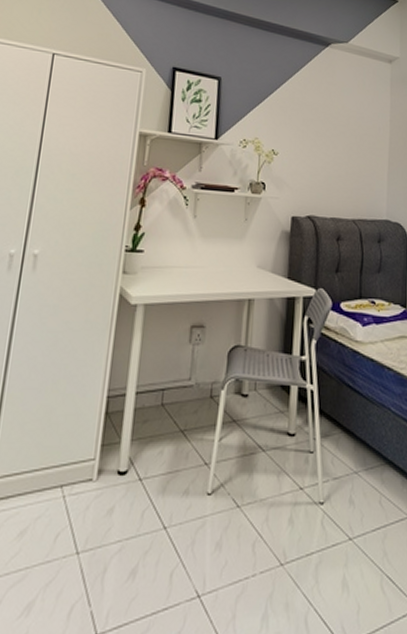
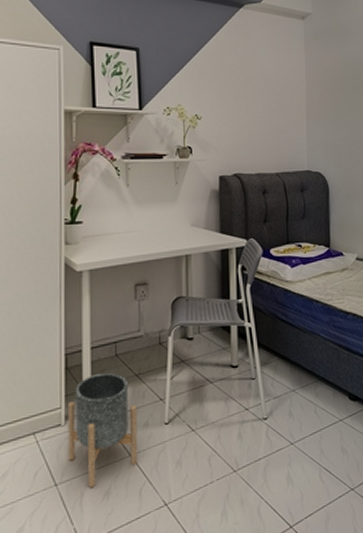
planter: none [95,423,178,561] -> present [67,372,138,487]

